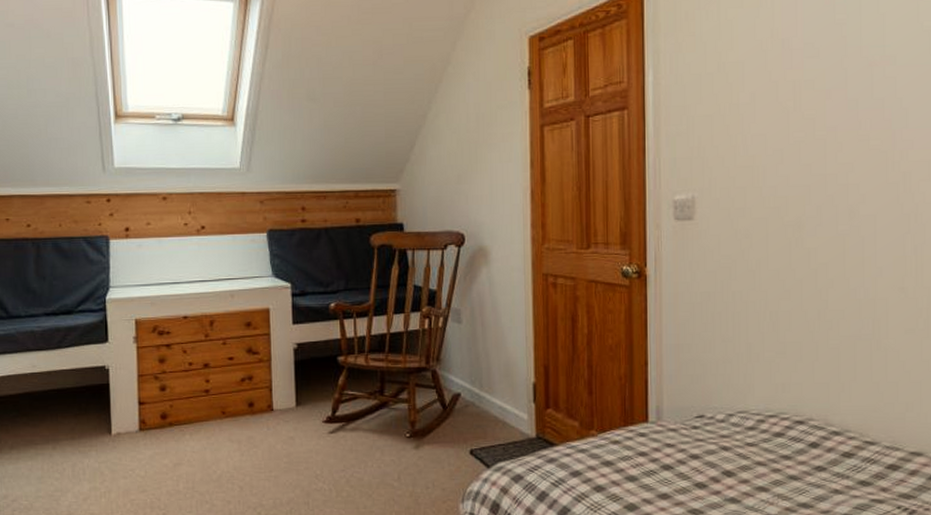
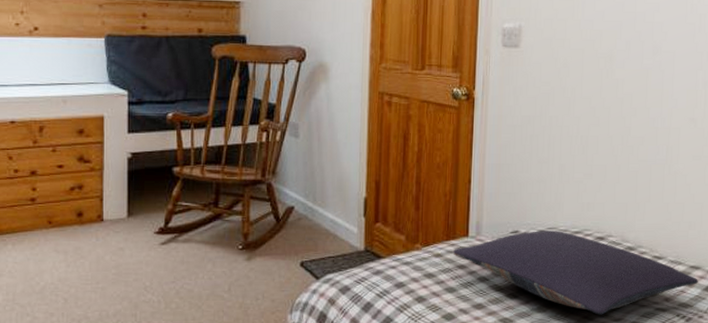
pillow: none [631,414,921,506] -> present [452,231,698,315]

